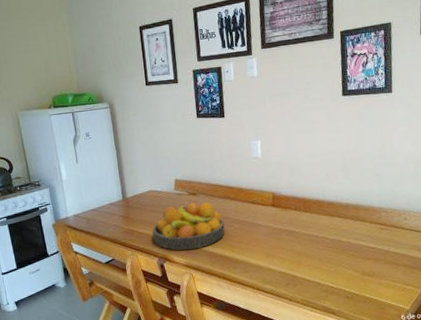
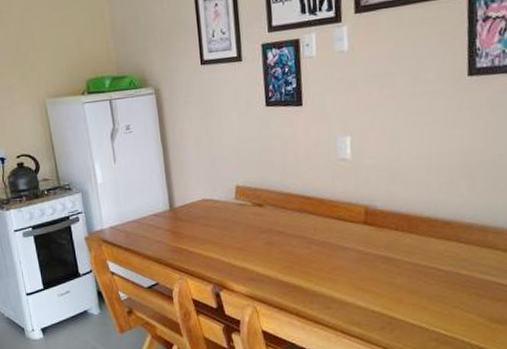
fruit bowl: present [152,202,225,250] -> none [206,216,300,277]

